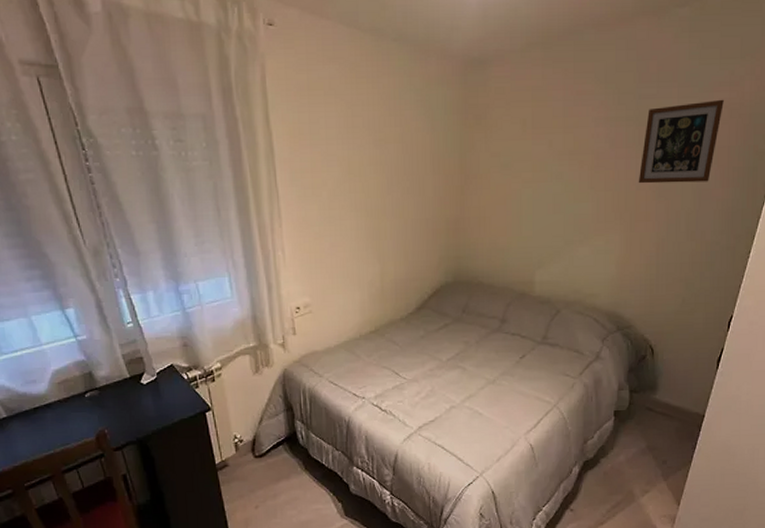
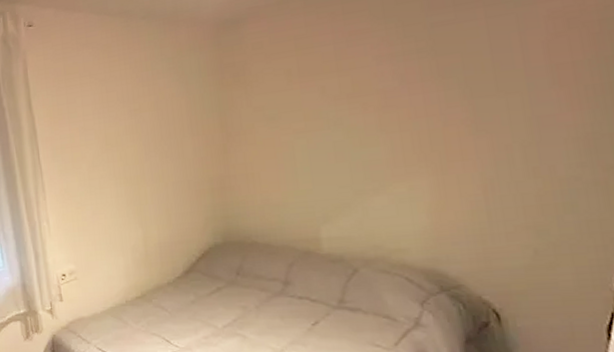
picture frame: present [638,99,724,184] -> none [443,9,556,119]

